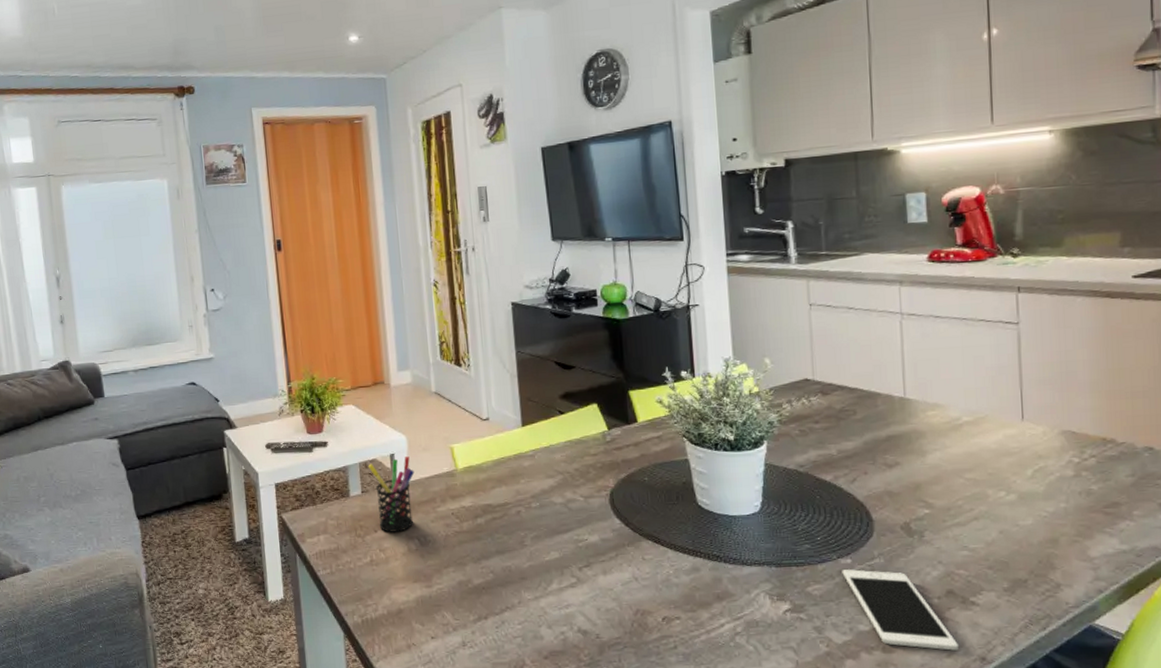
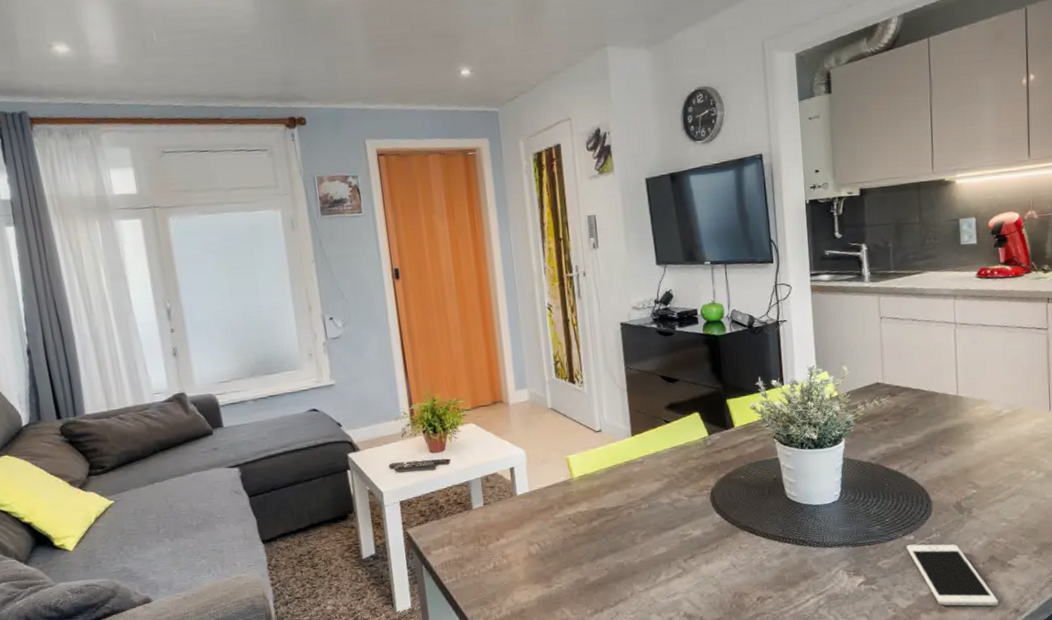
pen holder: present [368,456,415,532] -> none [489,469,533,540]

